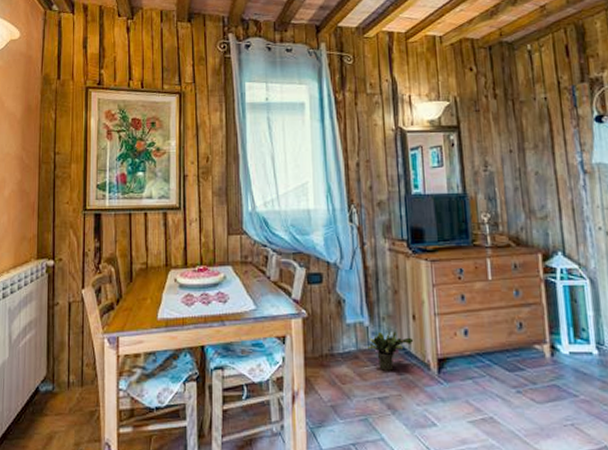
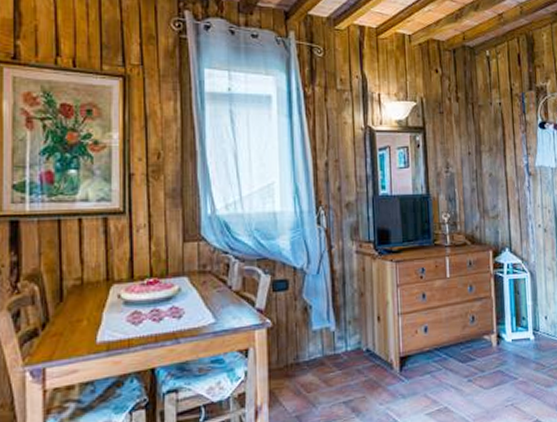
potted plant: present [368,327,414,372] -> none [334,330,378,376]

